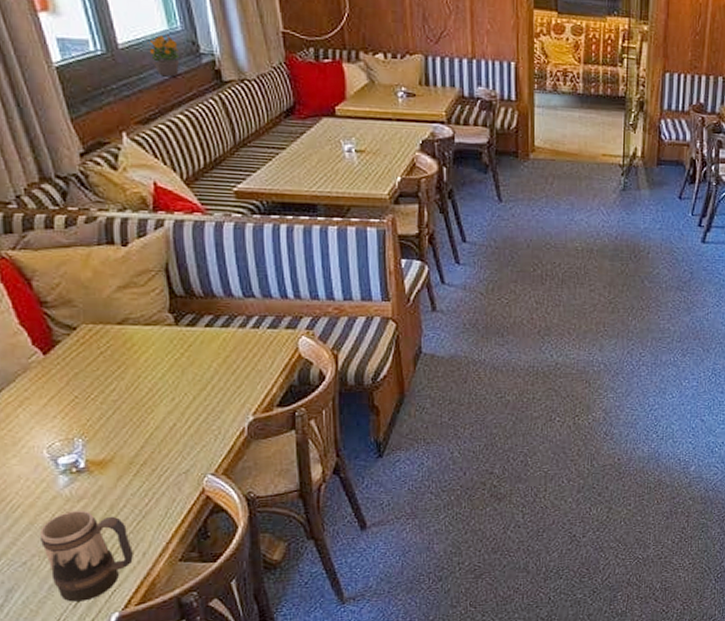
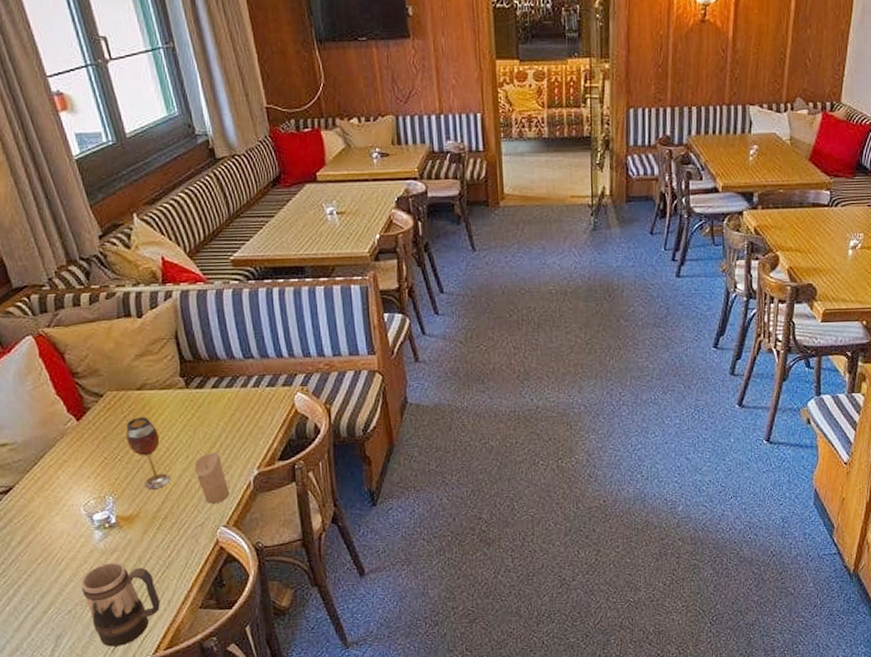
wineglass: none [102,353,151,433] -> present [126,416,170,490]
flowerpot: present [147,34,180,77] -> none [150,120,179,160]
candle: none [181,396,220,451] -> present [194,453,230,504]

